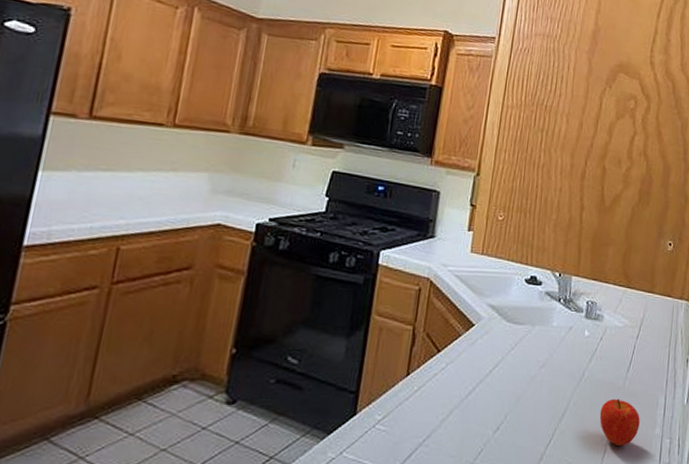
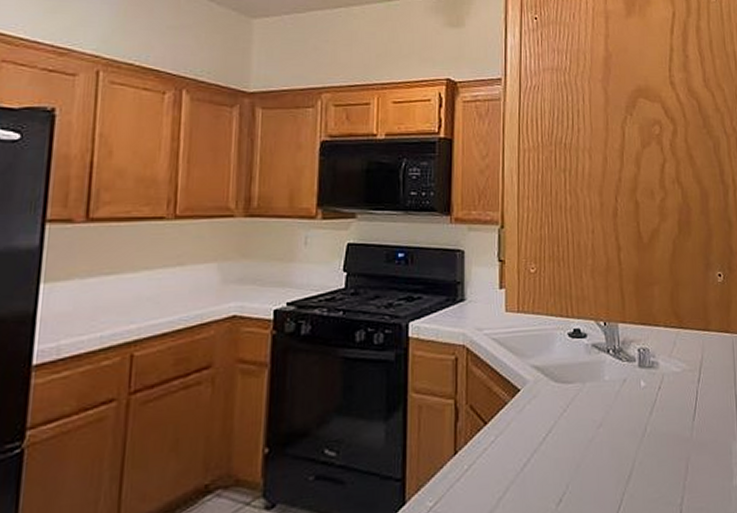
fruit: present [599,398,640,445] -> none [669,451,715,504]

